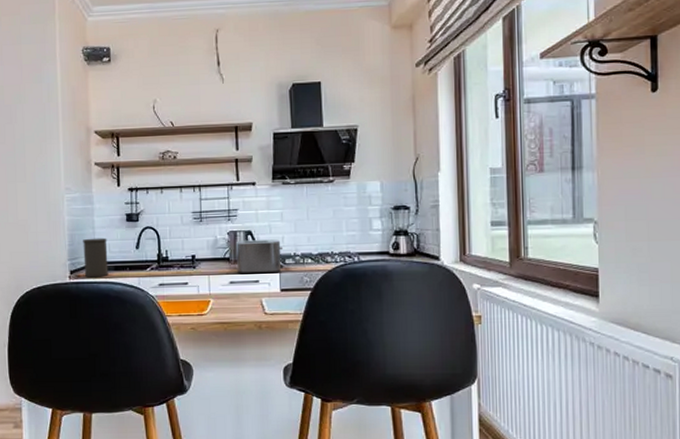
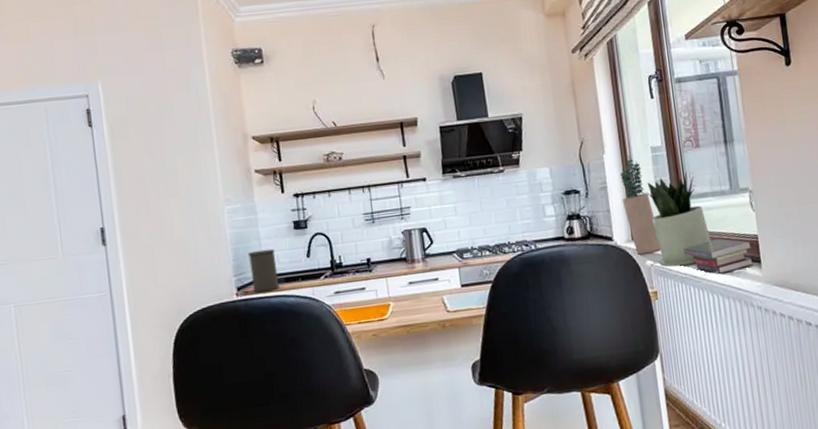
toaster: present [235,239,284,274] -> none [411,234,463,274]
vase: none [453,175,489,277] -> present [620,155,660,255]
planter: none [479,196,546,293] -> present [645,171,711,268]
books: none [515,268,590,306] -> present [684,238,753,275]

